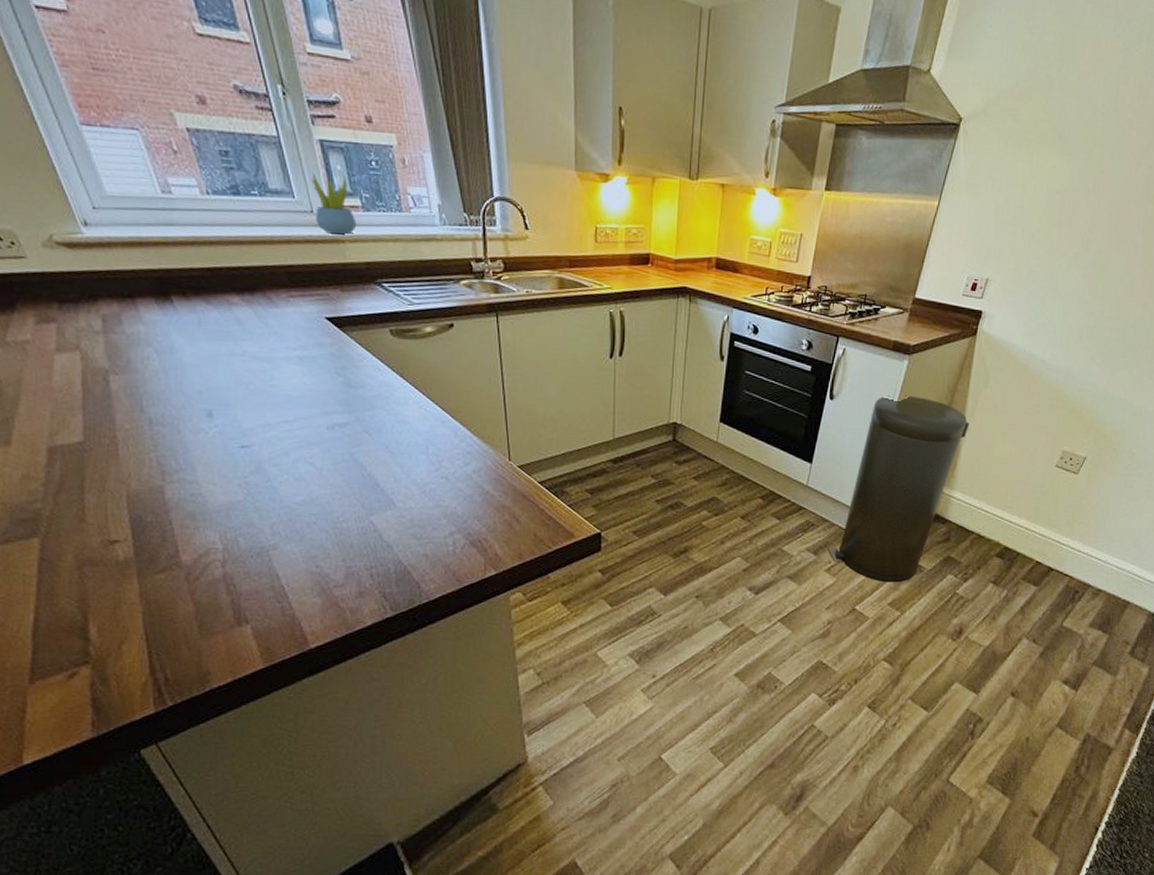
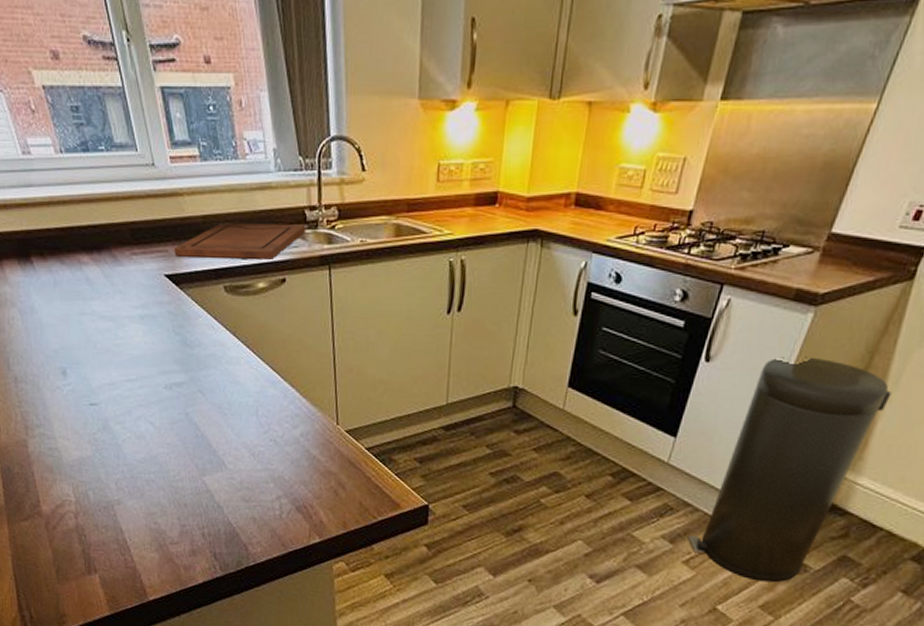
succulent plant: present [311,172,357,235] -> none [153,122,195,187]
cutting board: none [336,270,473,306] -> present [174,222,306,259]

